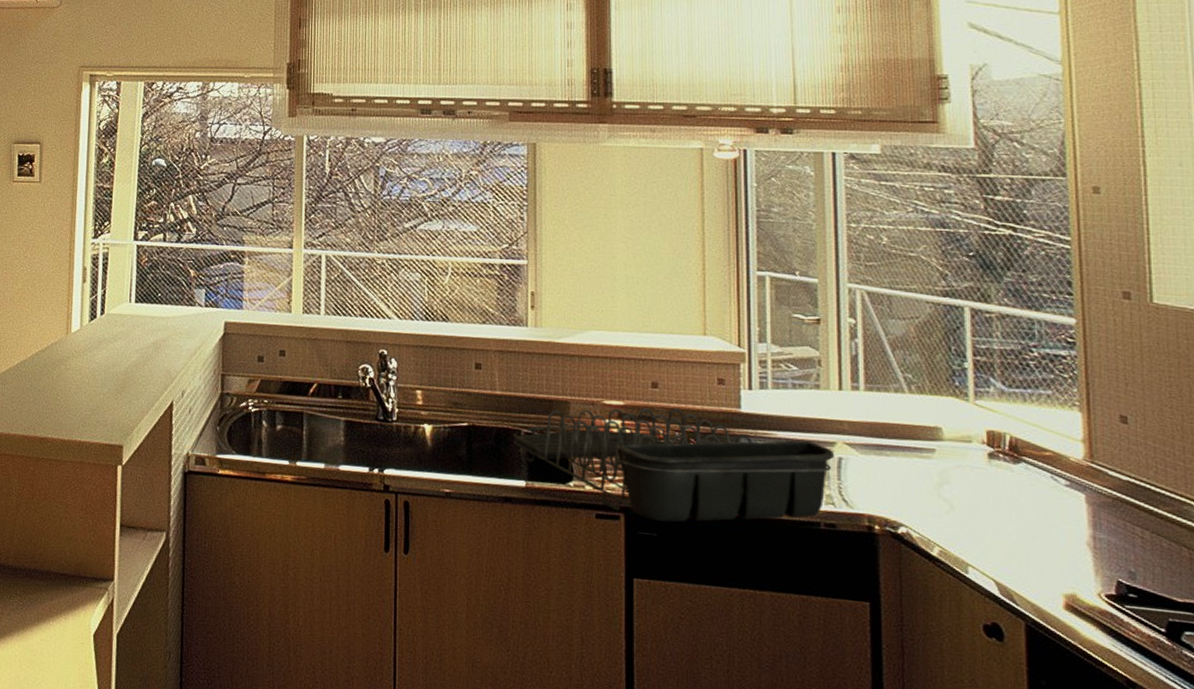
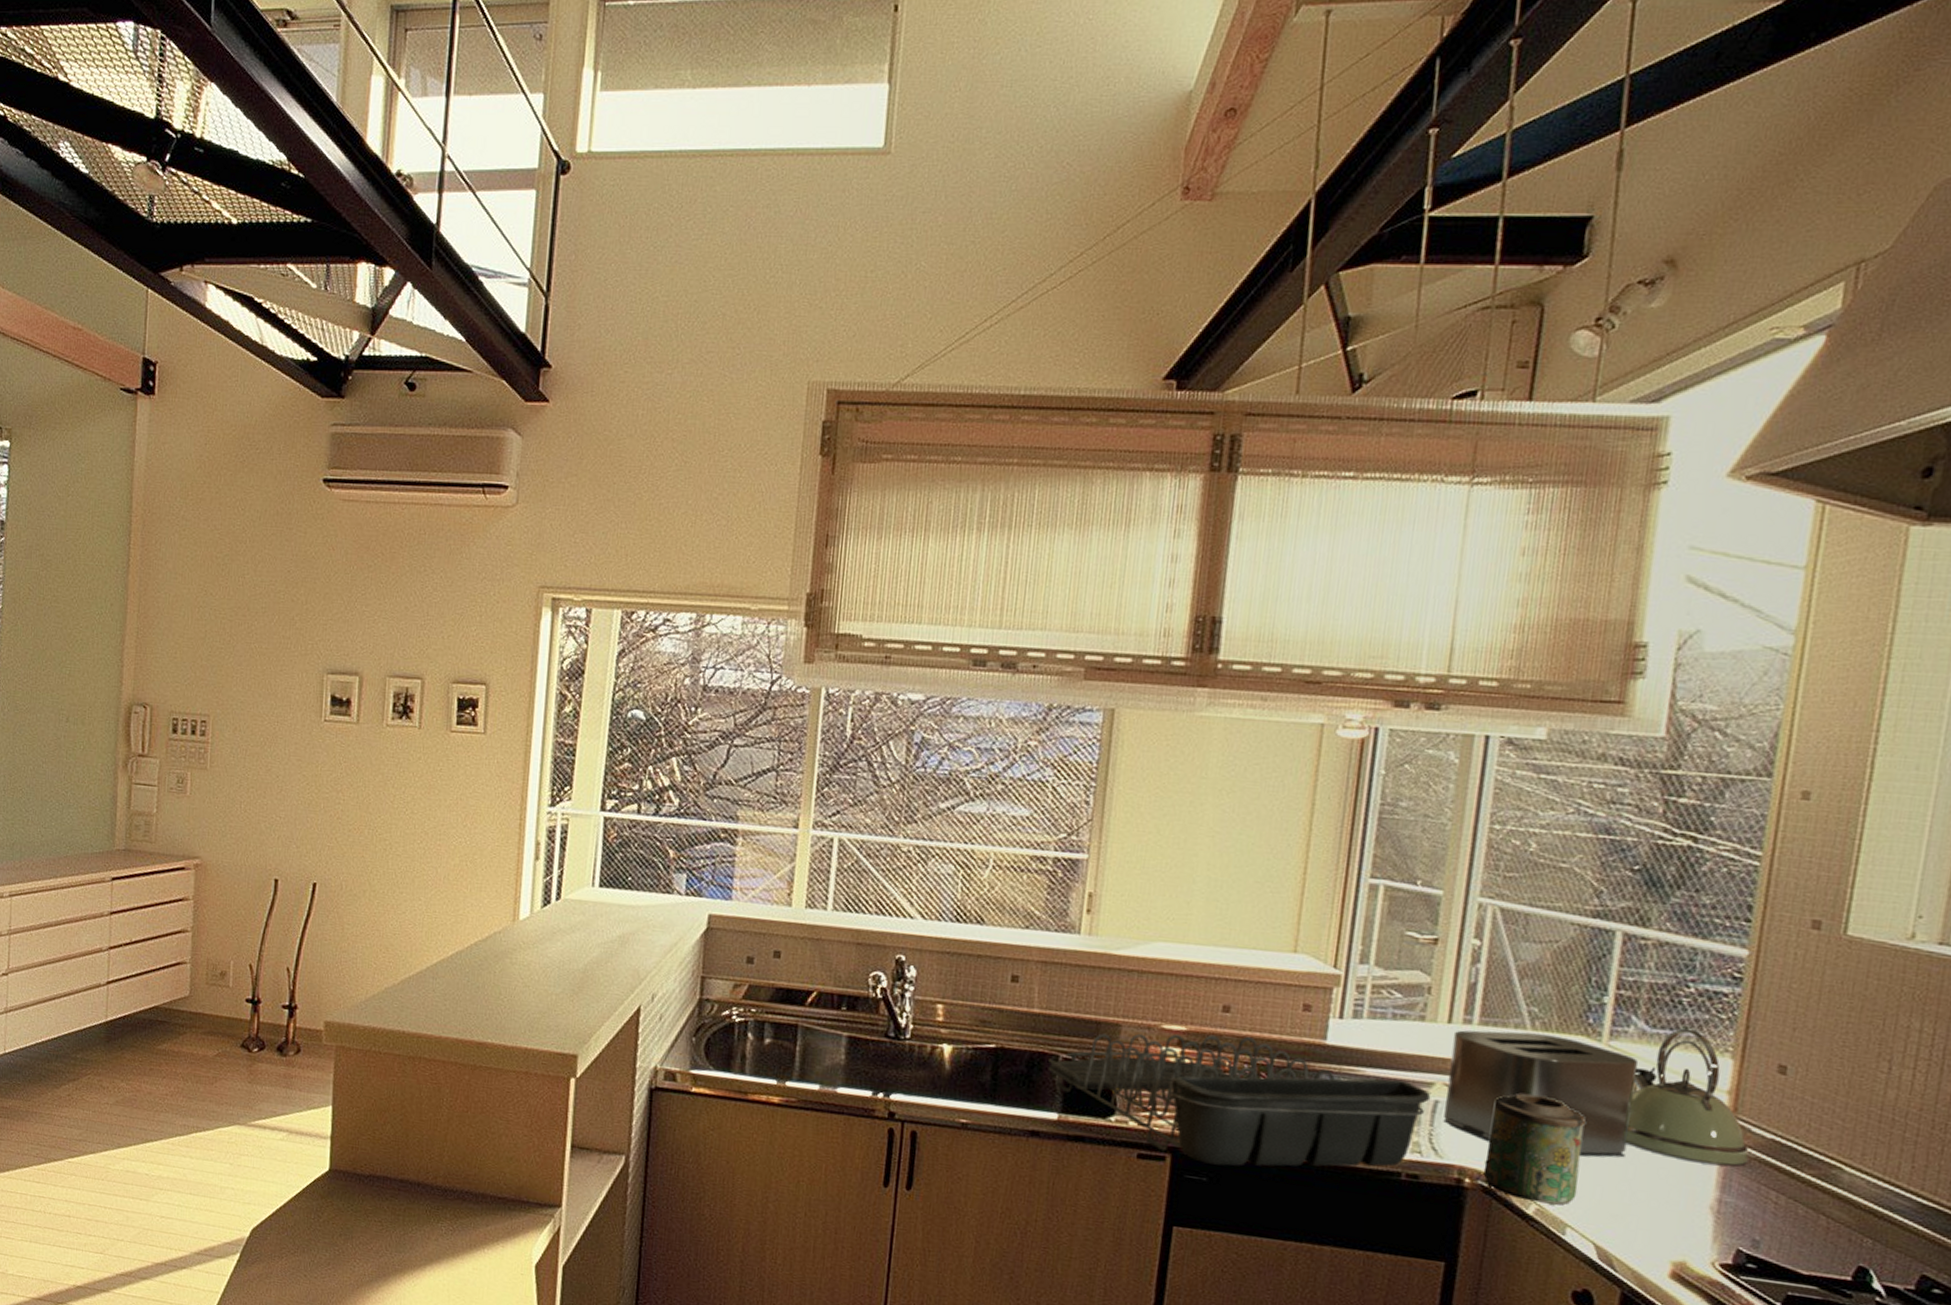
toaster: none [845,395,1007,503] -> present [1443,1030,1639,1158]
canister: none [888,448,972,547] -> present [1483,1093,1586,1206]
kettle: none [1002,387,1112,507] -> present [1625,1028,1750,1167]

